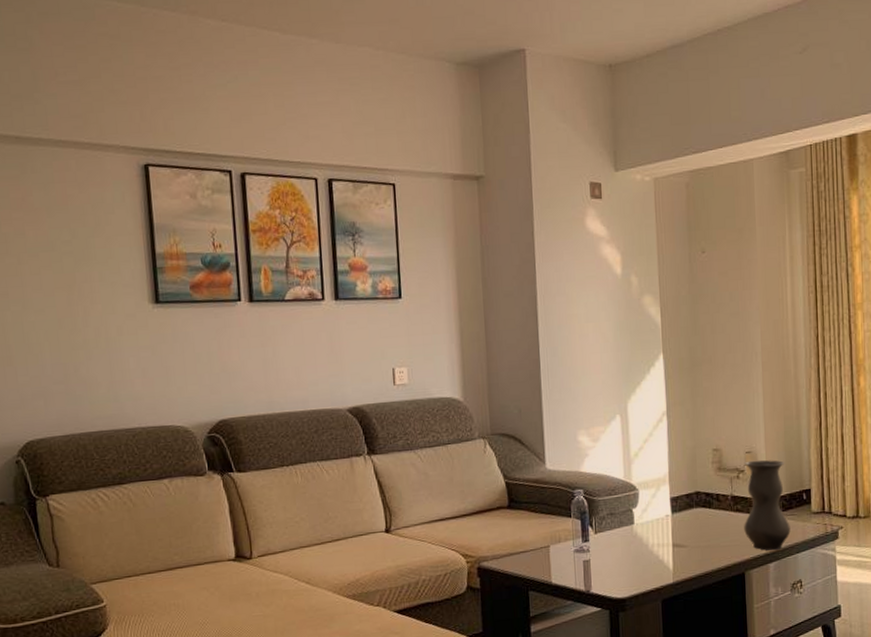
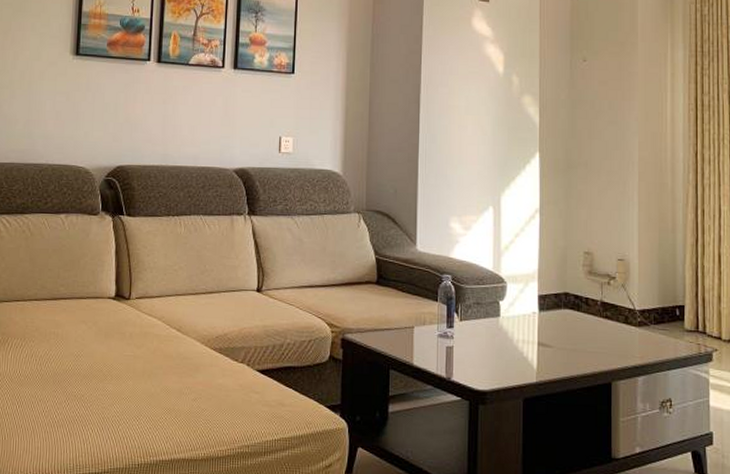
vase: present [744,459,791,550] -> none [613,268,661,363]

